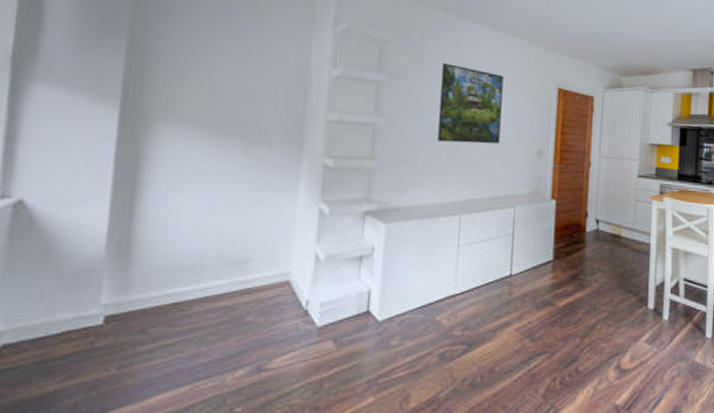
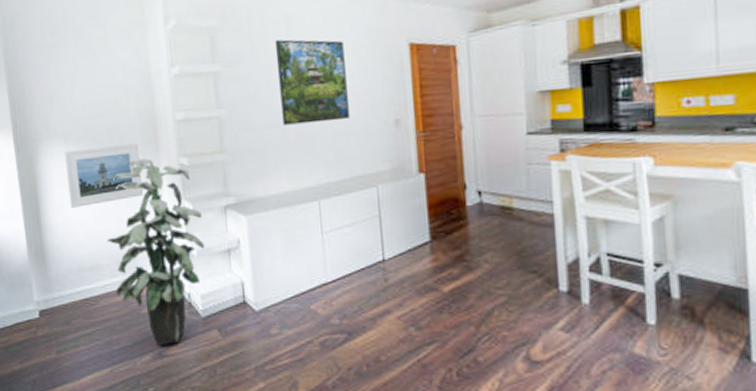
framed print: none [179,134,279,198] -> present [64,143,144,208]
indoor plant: none [217,154,338,358] -> present [106,158,205,345]

